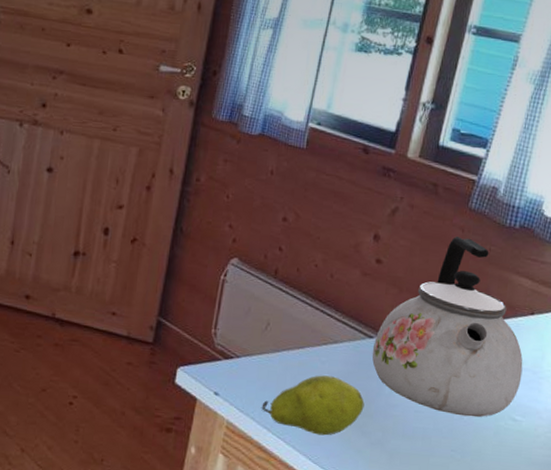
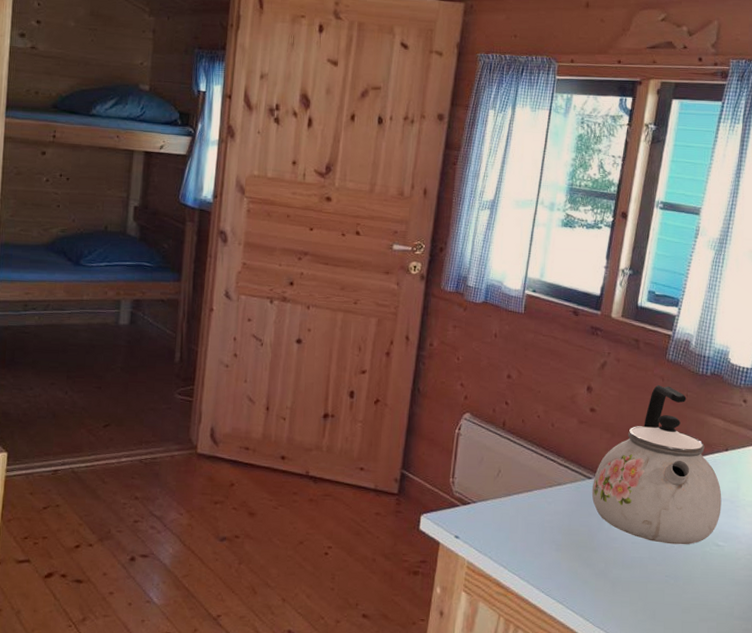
fruit: present [261,375,365,436] -> none [498,515,588,570]

